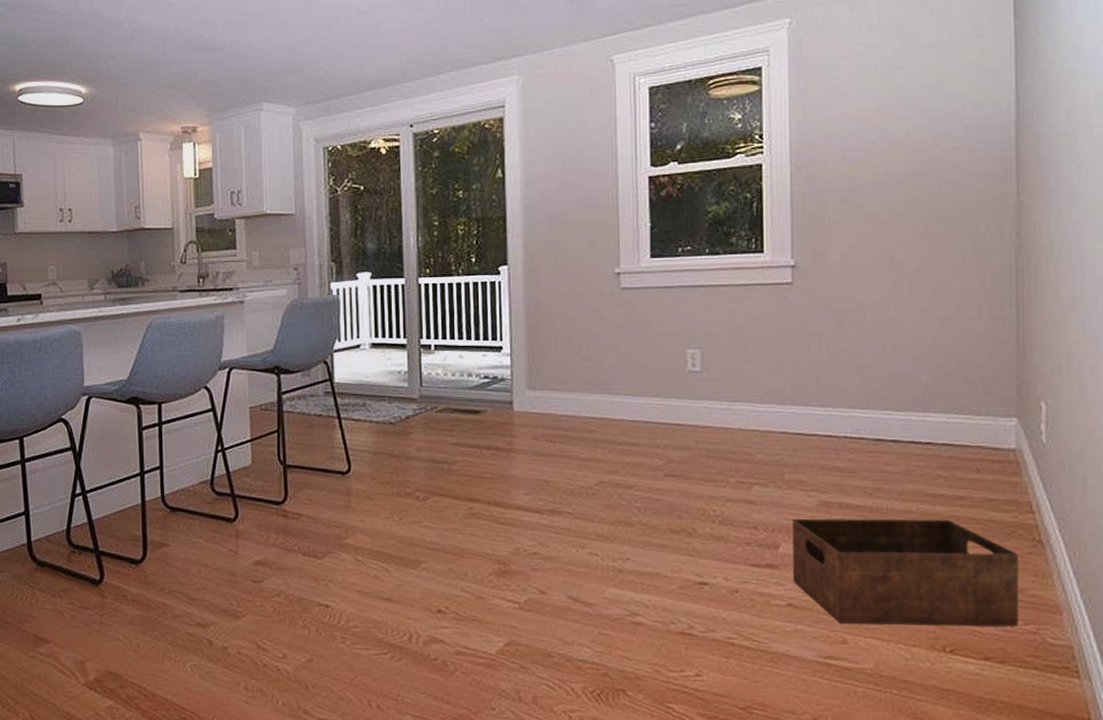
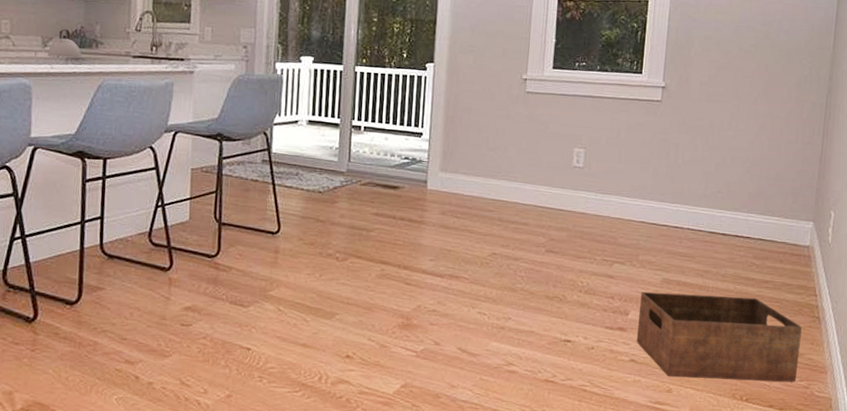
kettle: none [95,269,129,299] -> present [48,29,82,58]

